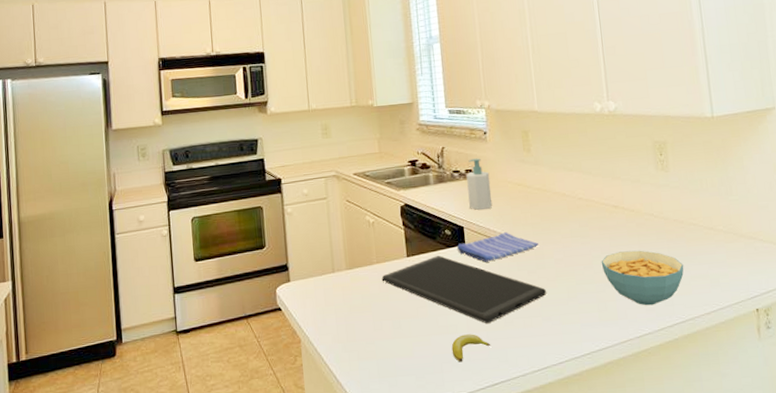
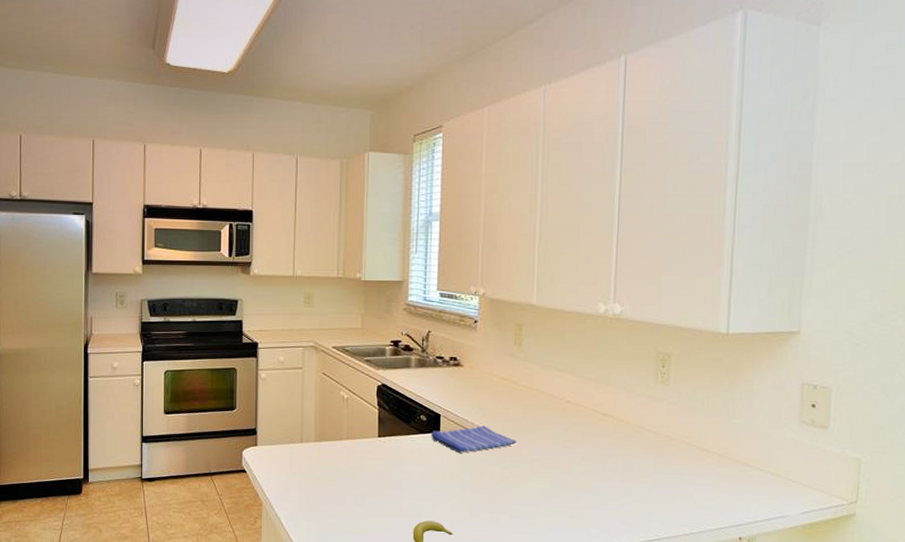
cutting board: present [381,256,547,324] -> none [349,440,519,514]
soap bottle: present [466,158,492,210] -> none [449,346,475,400]
cereal bowl: present [601,250,684,306] -> none [580,460,669,519]

